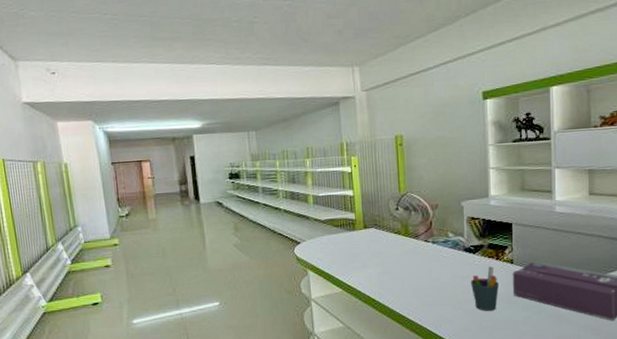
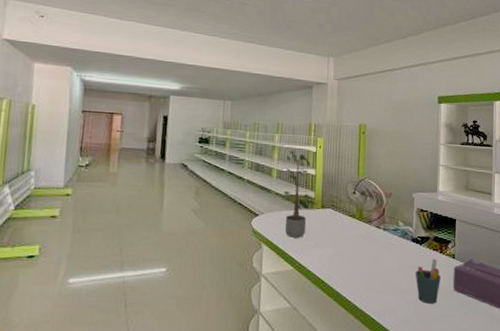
potted plant: none [321,173,359,261] -> present [282,149,317,238]

